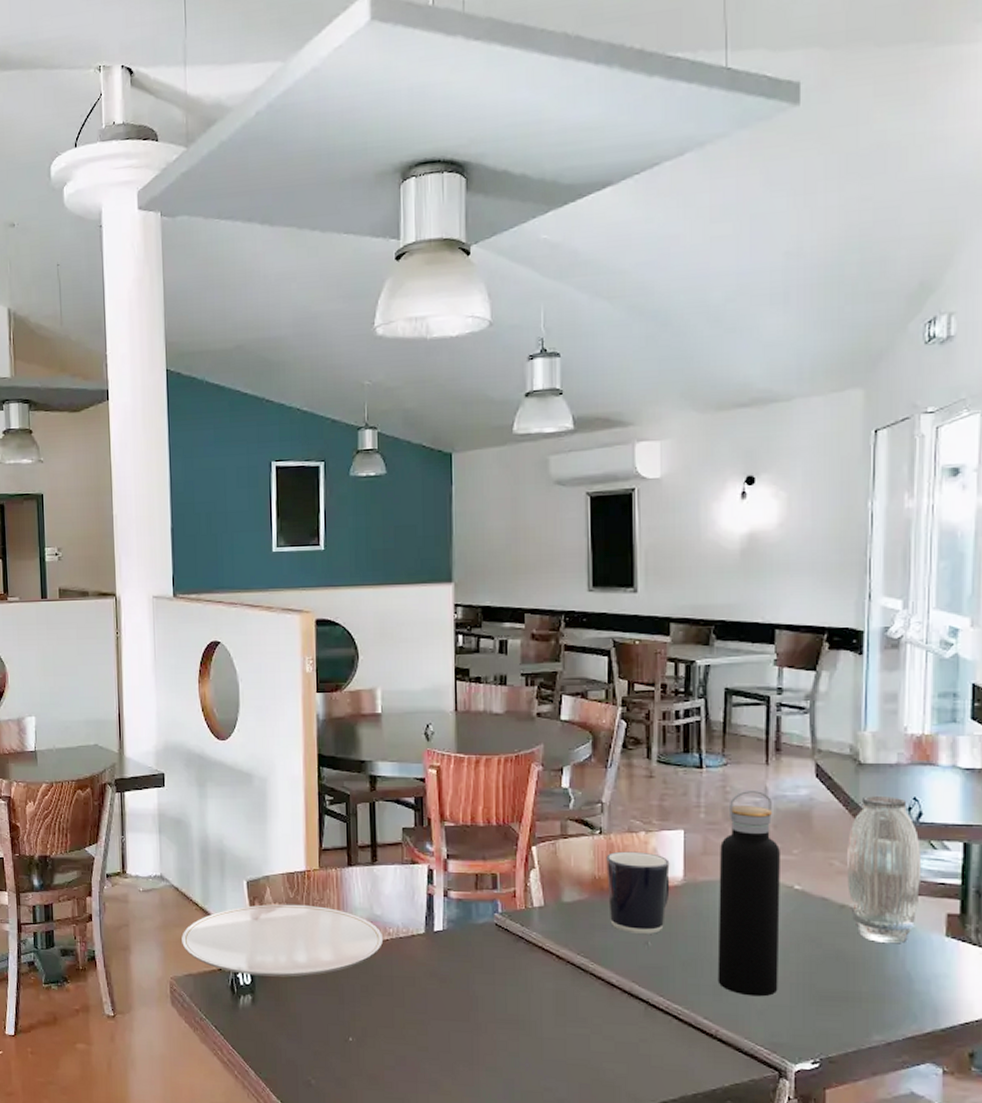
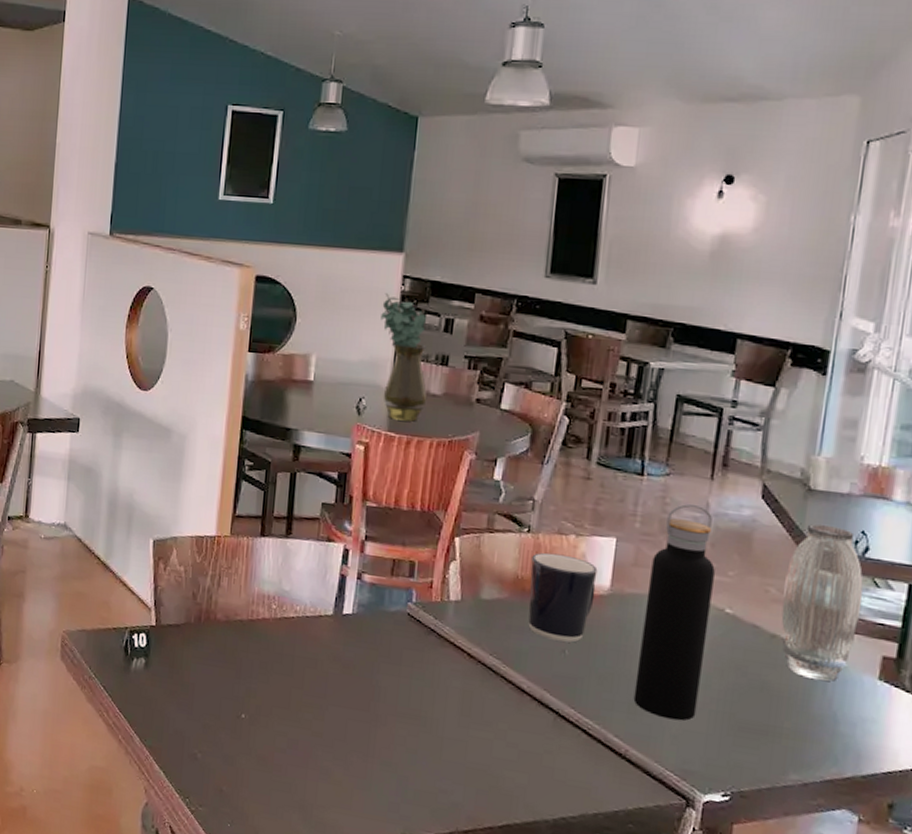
plate: present [182,904,384,977] -> none [79,566,290,646]
vase: none [438,623,491,741] -> present [381,293,427,422]

